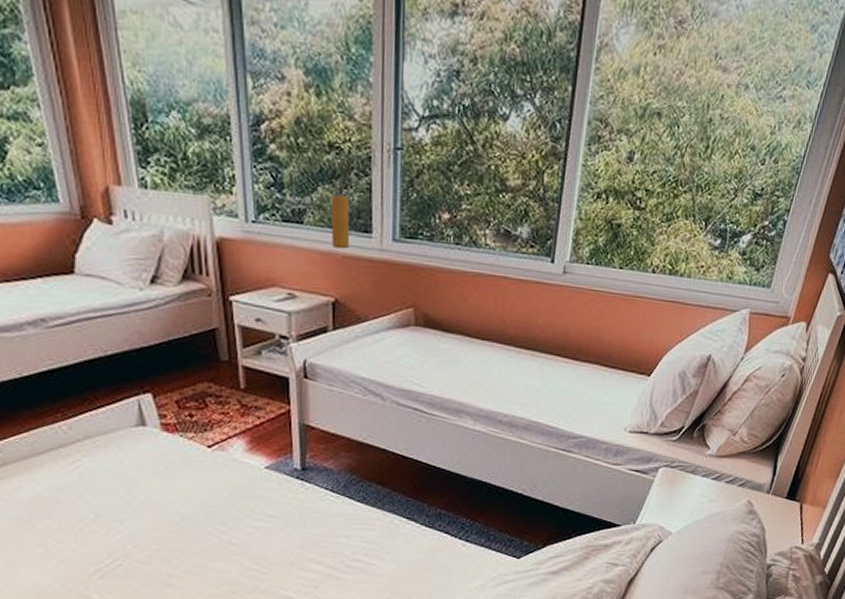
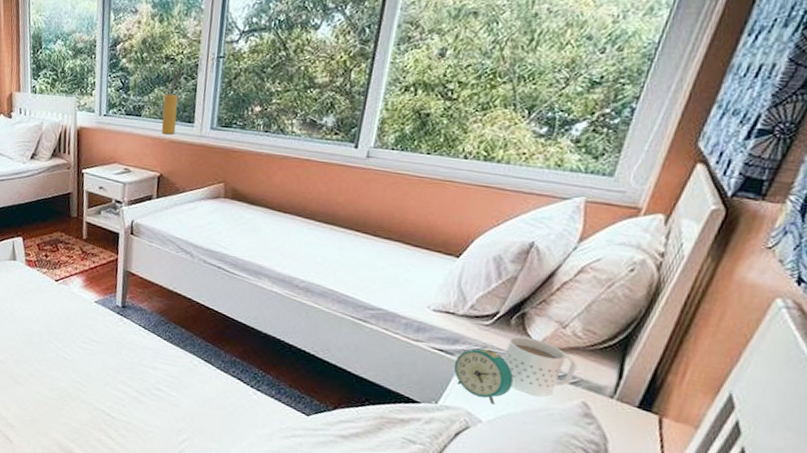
alarm clock: none [648,463,697,515] -> present [453,348,514,404]
mug: none [688,447,744,502] -> present [503,336,578,397]

